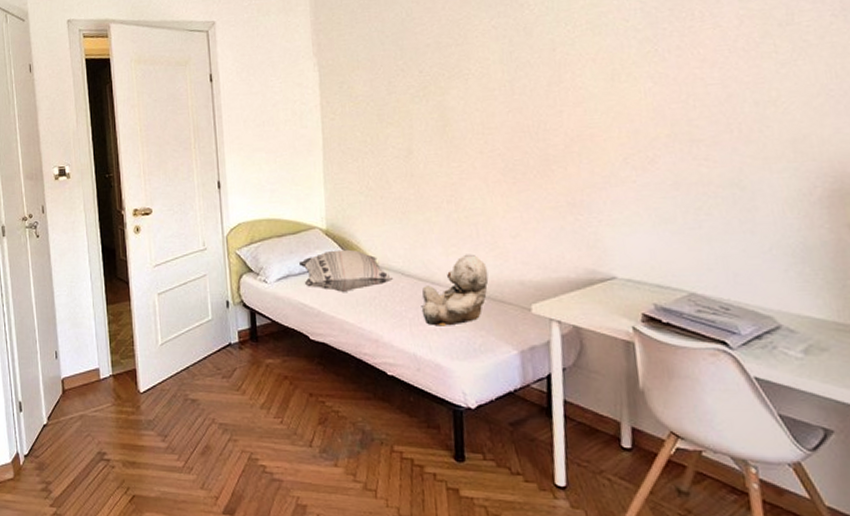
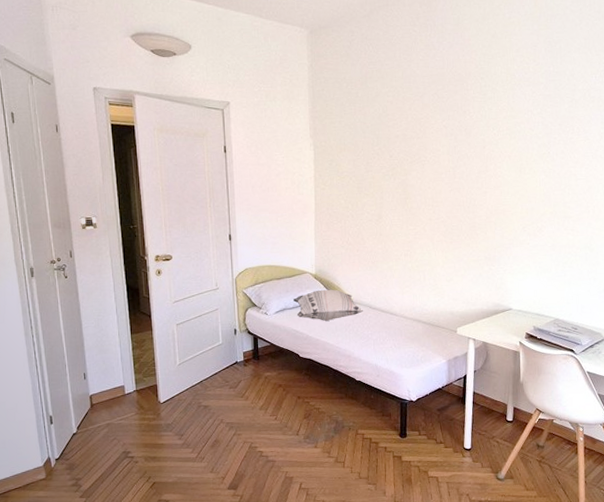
teddy bear: present [421,254,489,326] -> none [382,292,430,345]

